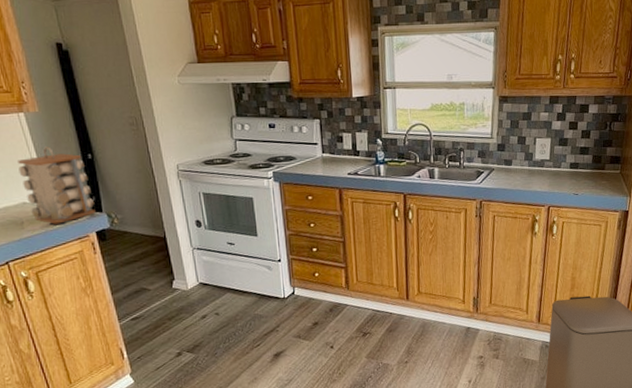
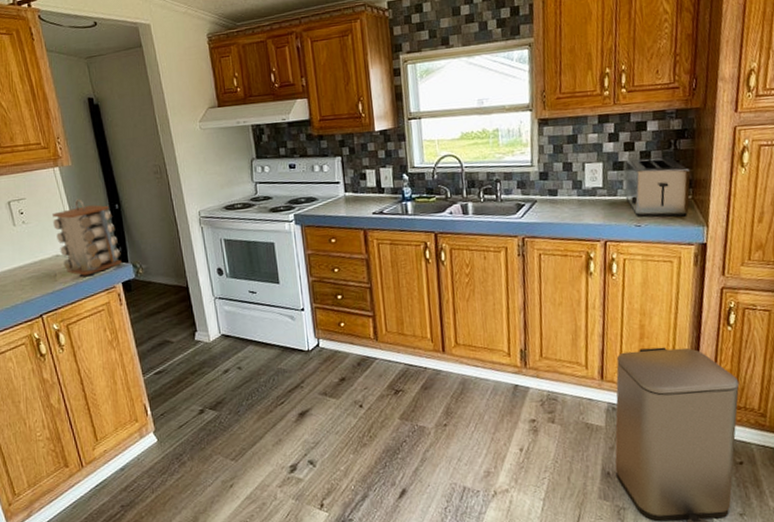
toaster: none [567,136,621,189] -> present [624,156,691,218]

